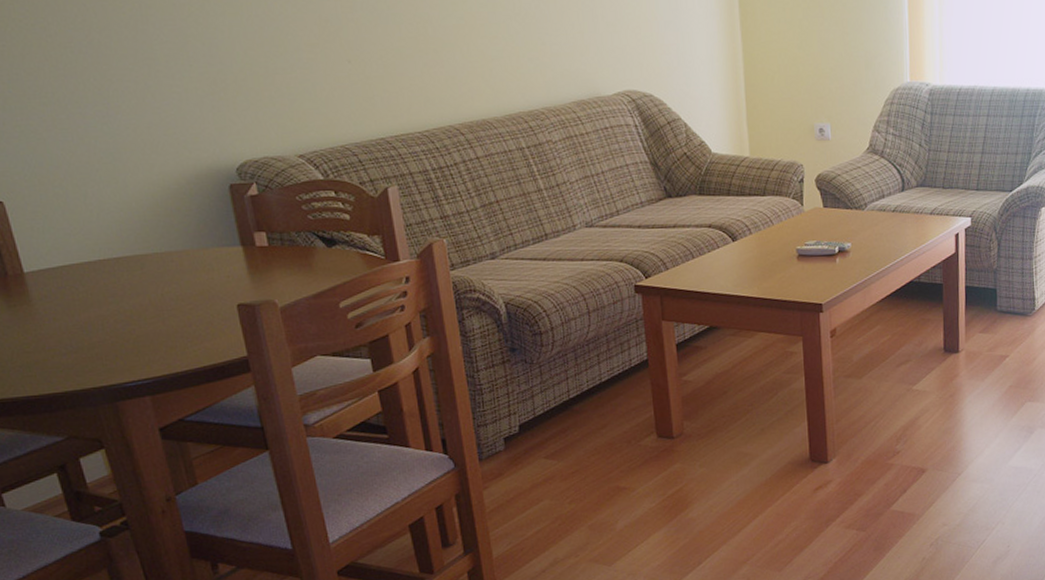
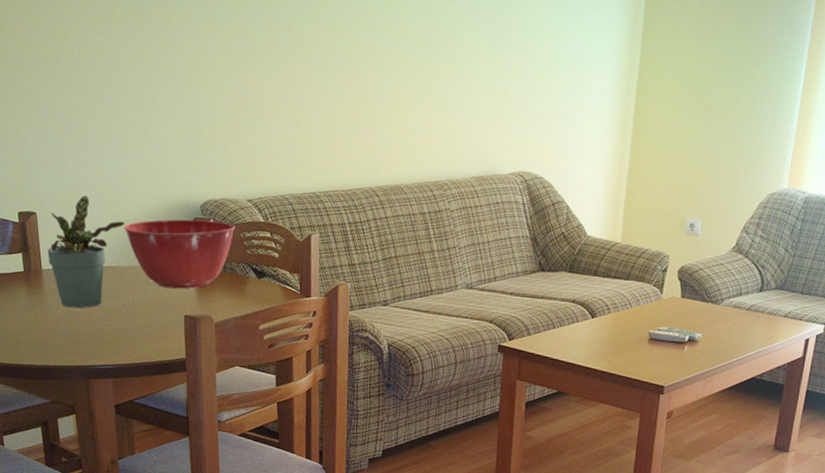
potted plant: none [25,173,136,316] -> present [47,195,126,309]
mixing bowl: none [133,185,288,274] -> present [123,219,236,289]

